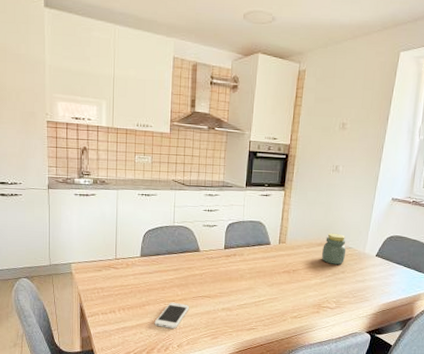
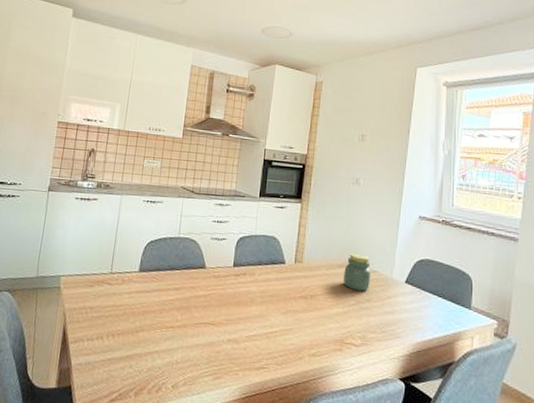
smartphone: present [154,302,189,329] -> none [147,329,189,364]

